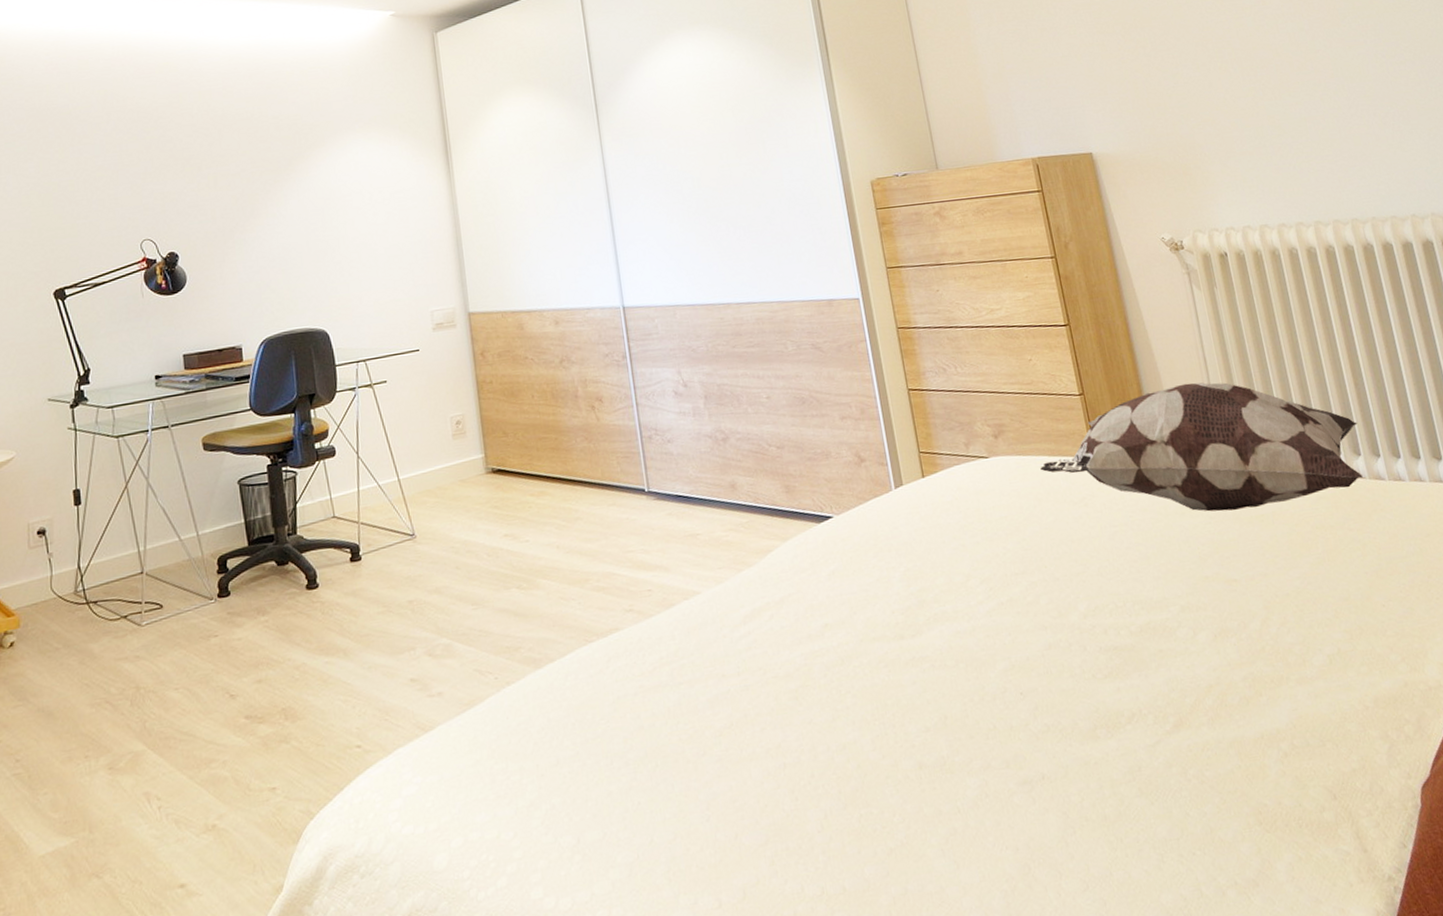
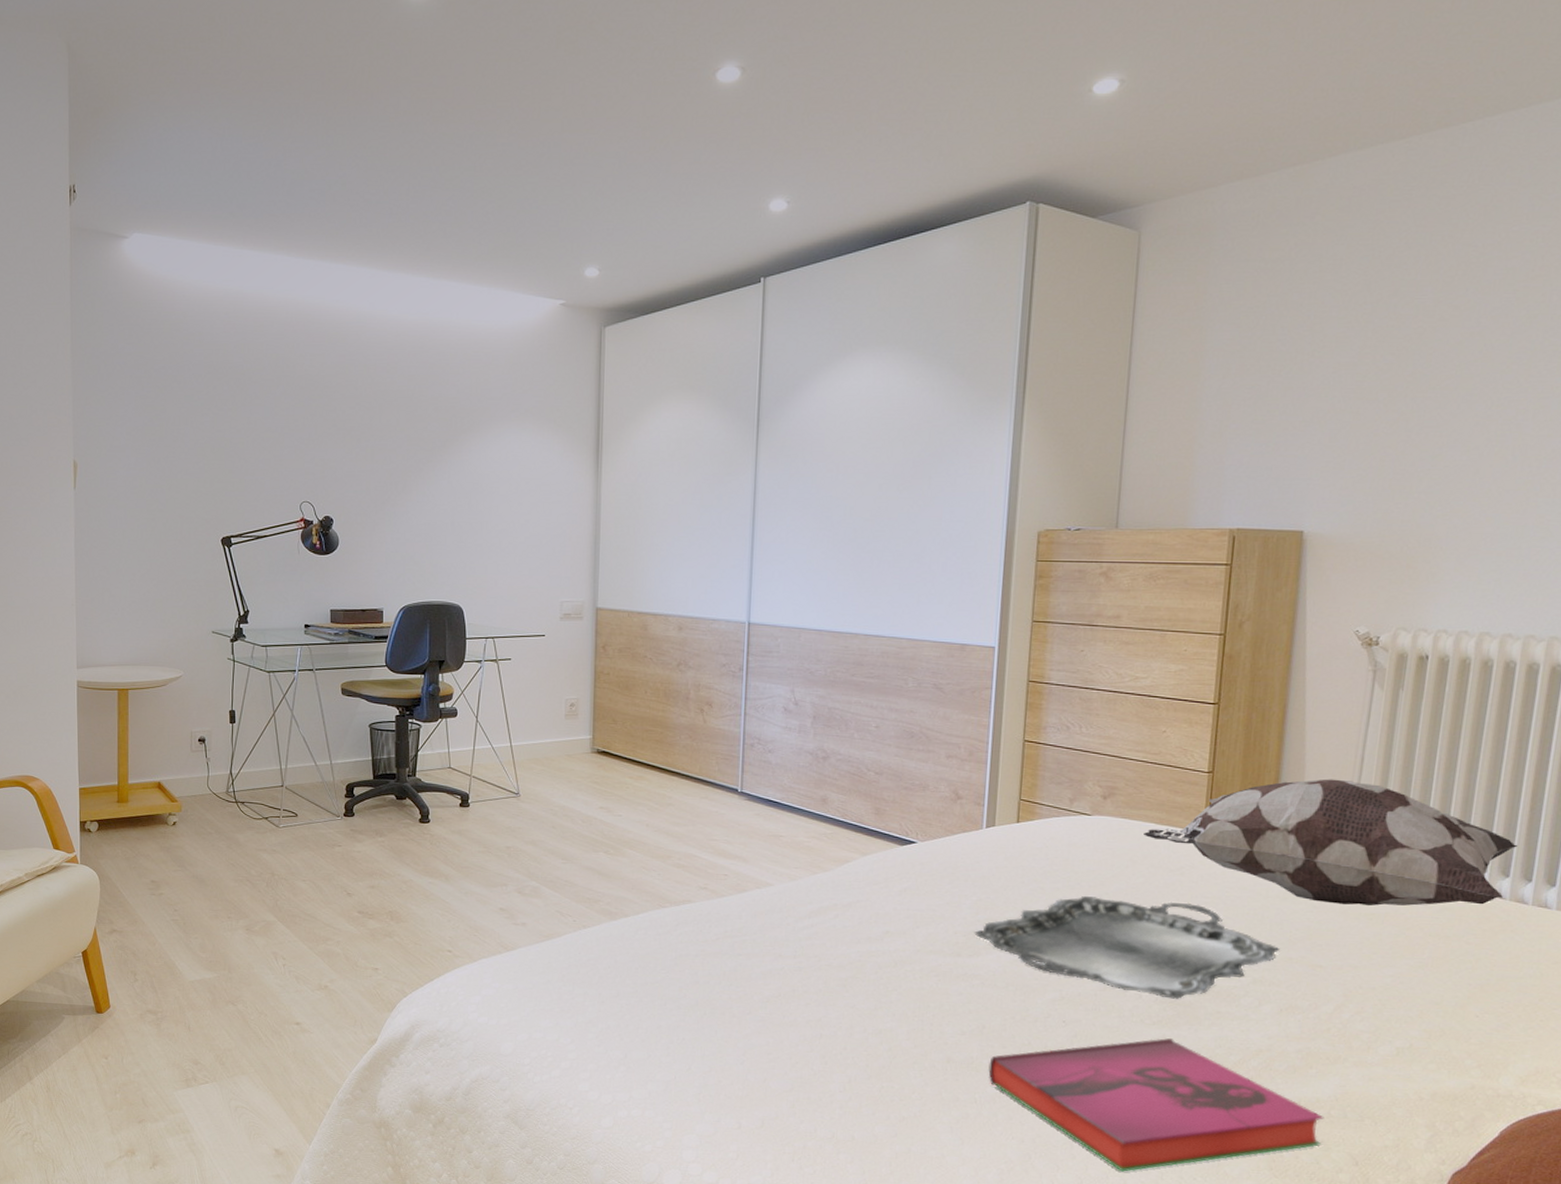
serving tray: none [911,534,1195,645] -> present [974,896,1281,999]
hardback book: none [961,690,1298,863] -> present [988,1038,1324,1172]

